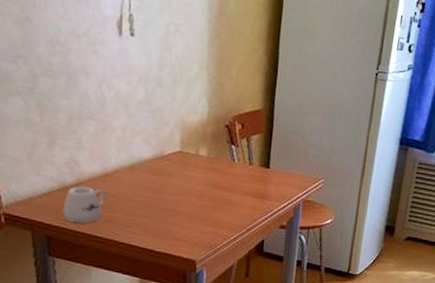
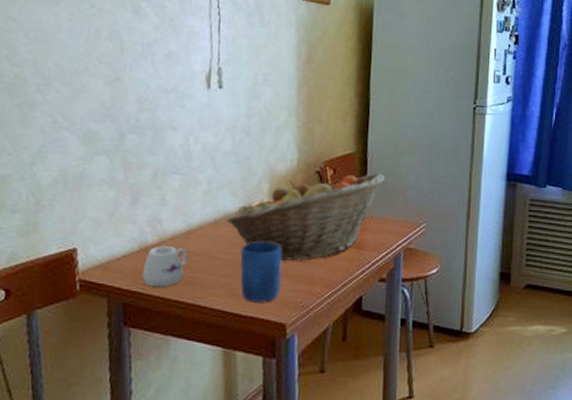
fruit basket: none [140,129,289,207] -> present [226,172,384,261]
mug: none [154,187,193,242] -> present [240,242,282,303]

